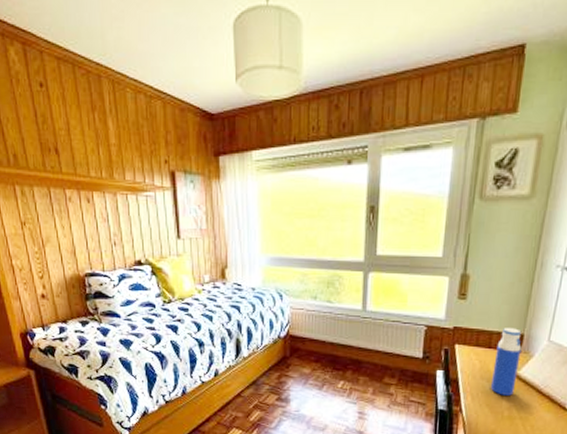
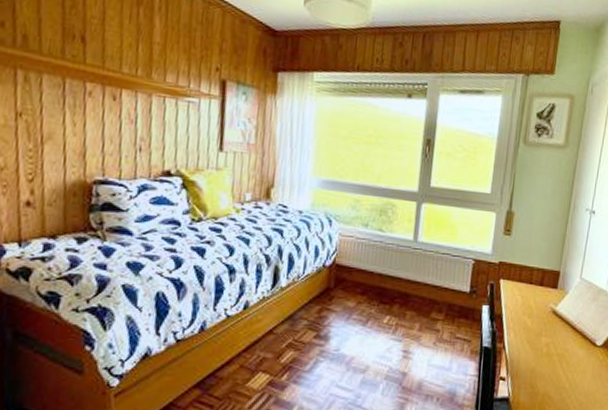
water bottle: present [491,328,522,396] -> none [532,264,558,332]

